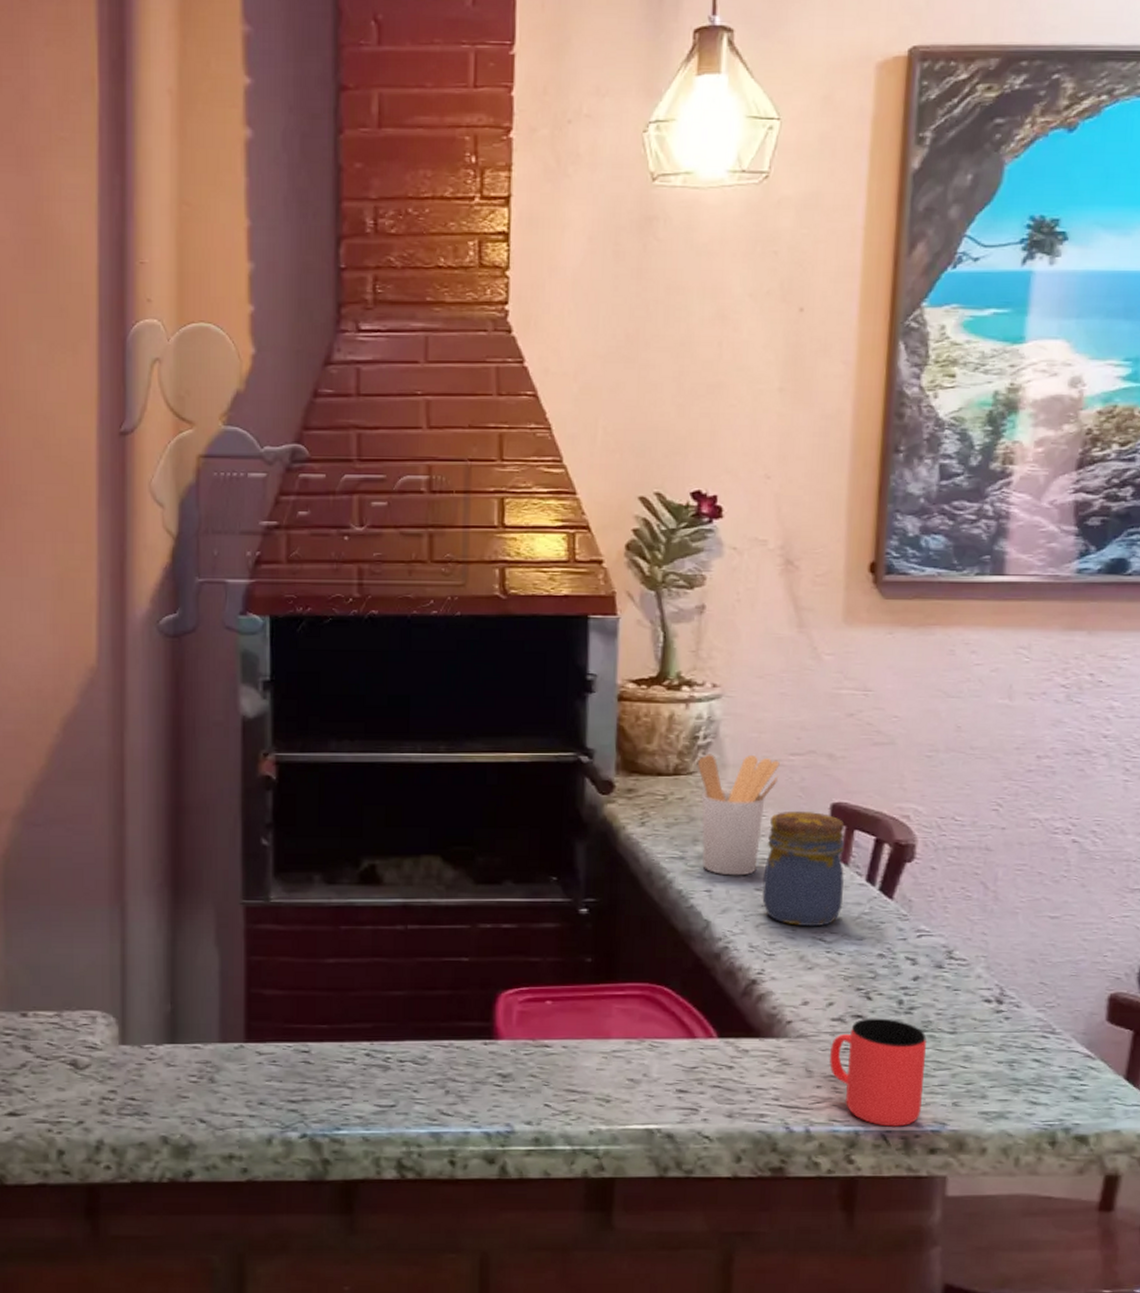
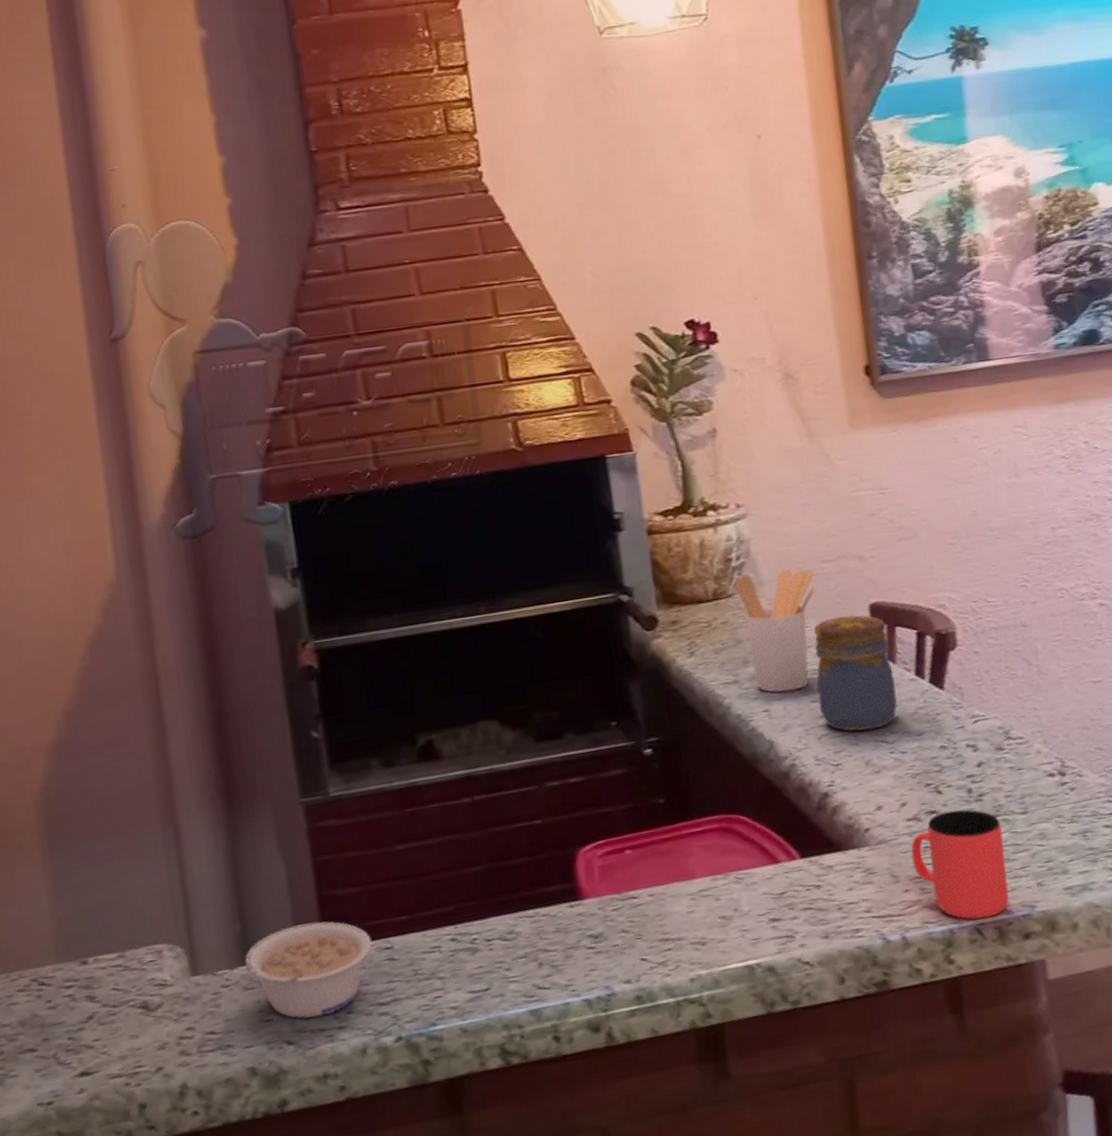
legume: none [171,1016,291,1103] -> present [245,921,372,1019]

